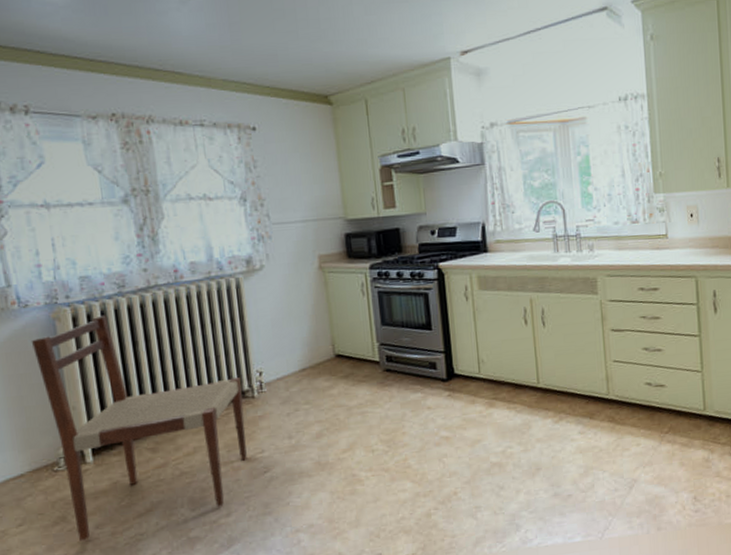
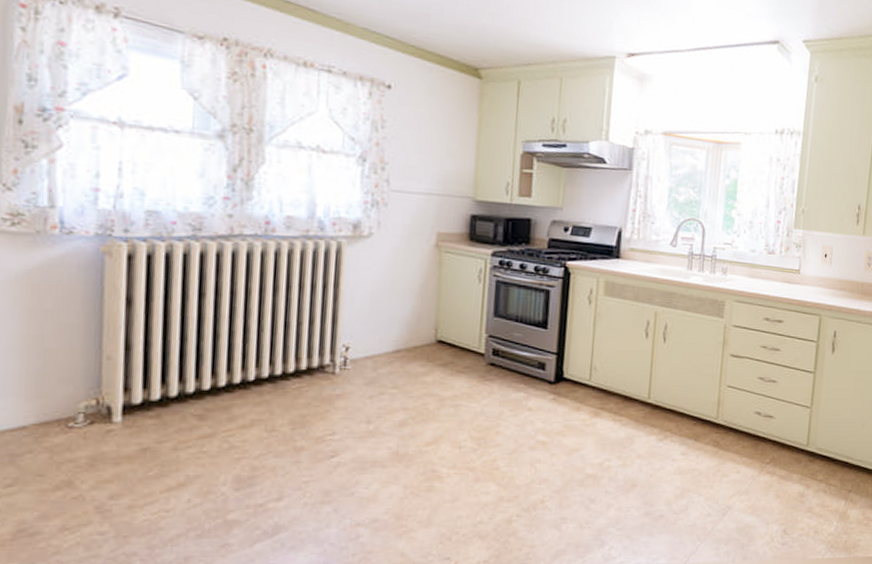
chair: present [31,315,247,541] -> none [68,257,322,512]

